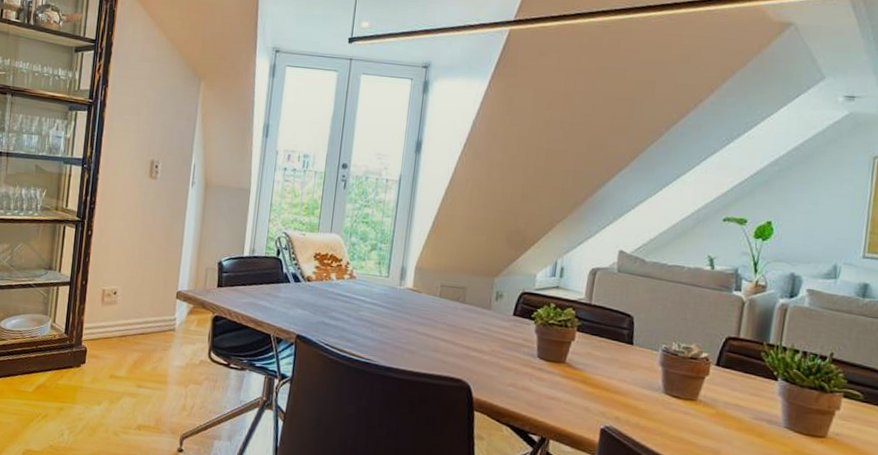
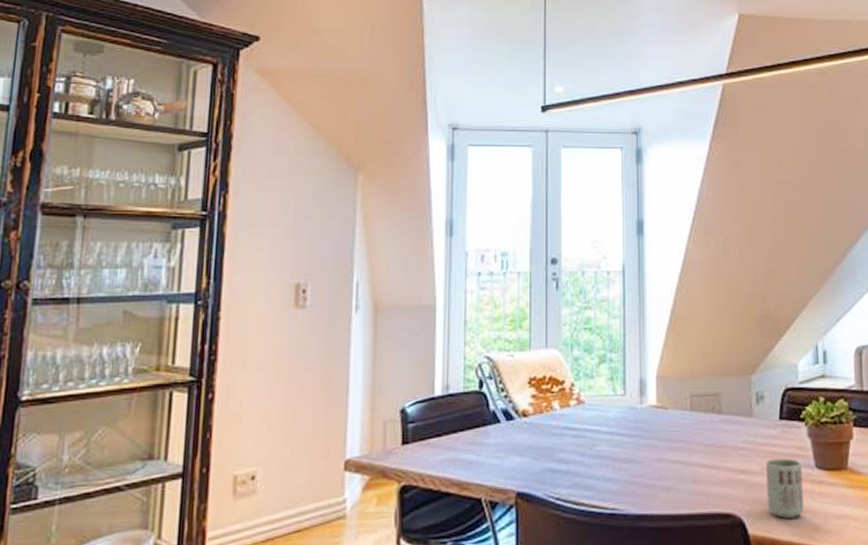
cup: none [492,344,526,392] -> present [766,458,804,518]

